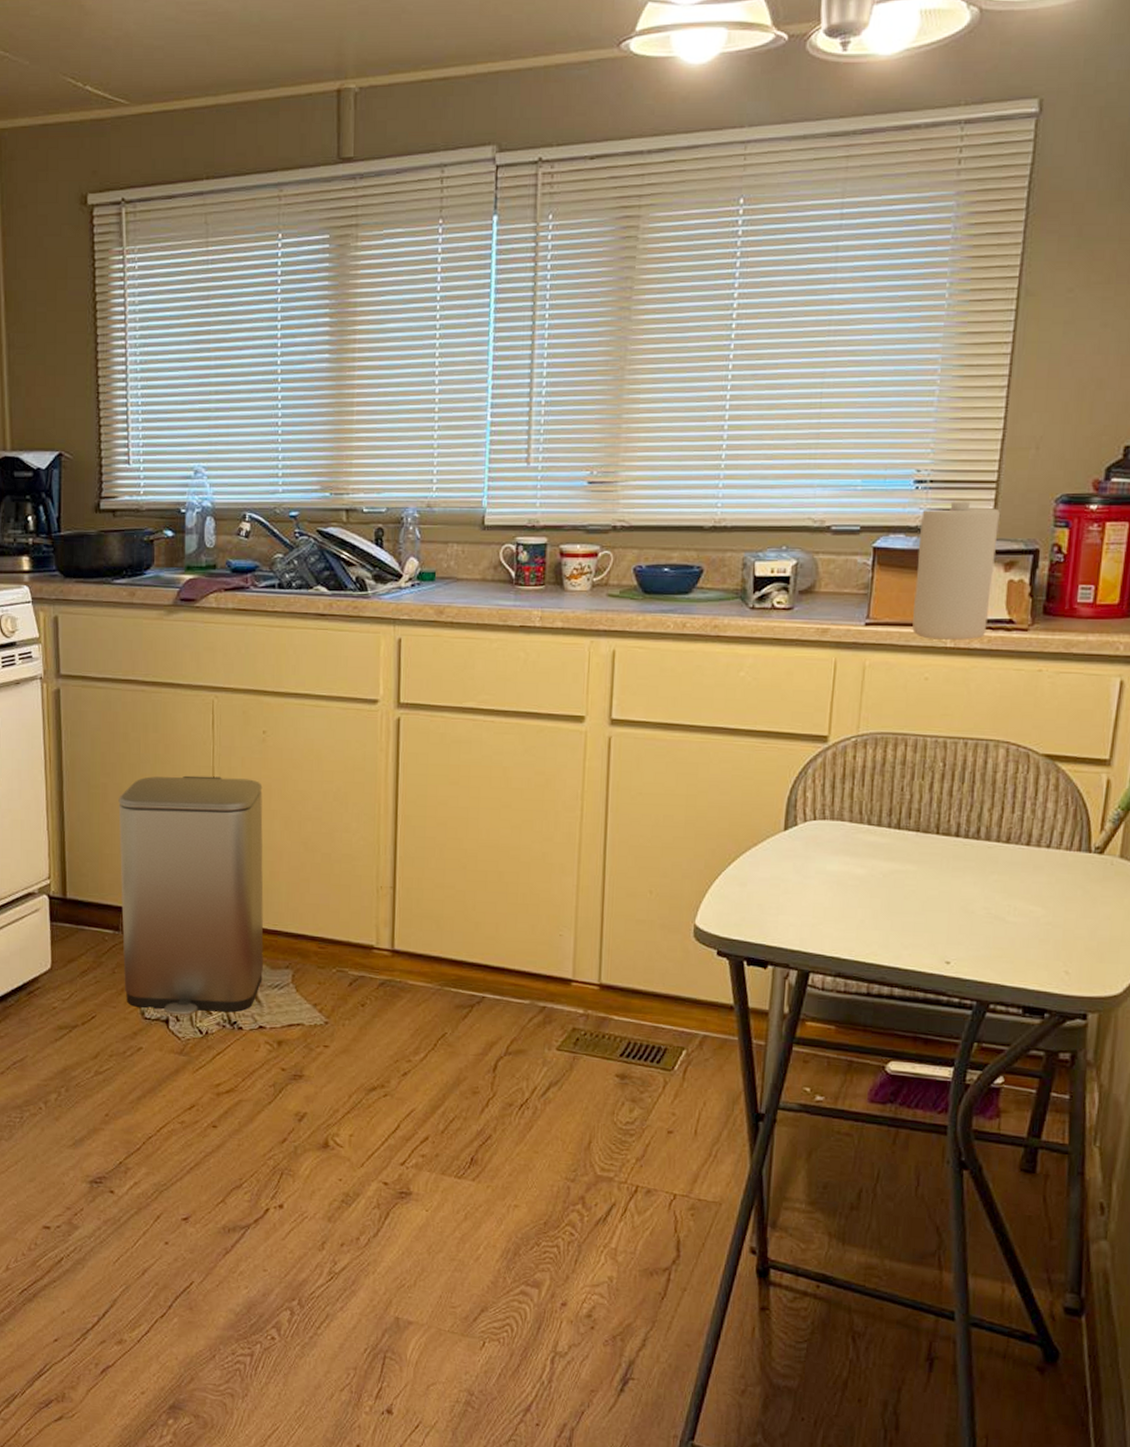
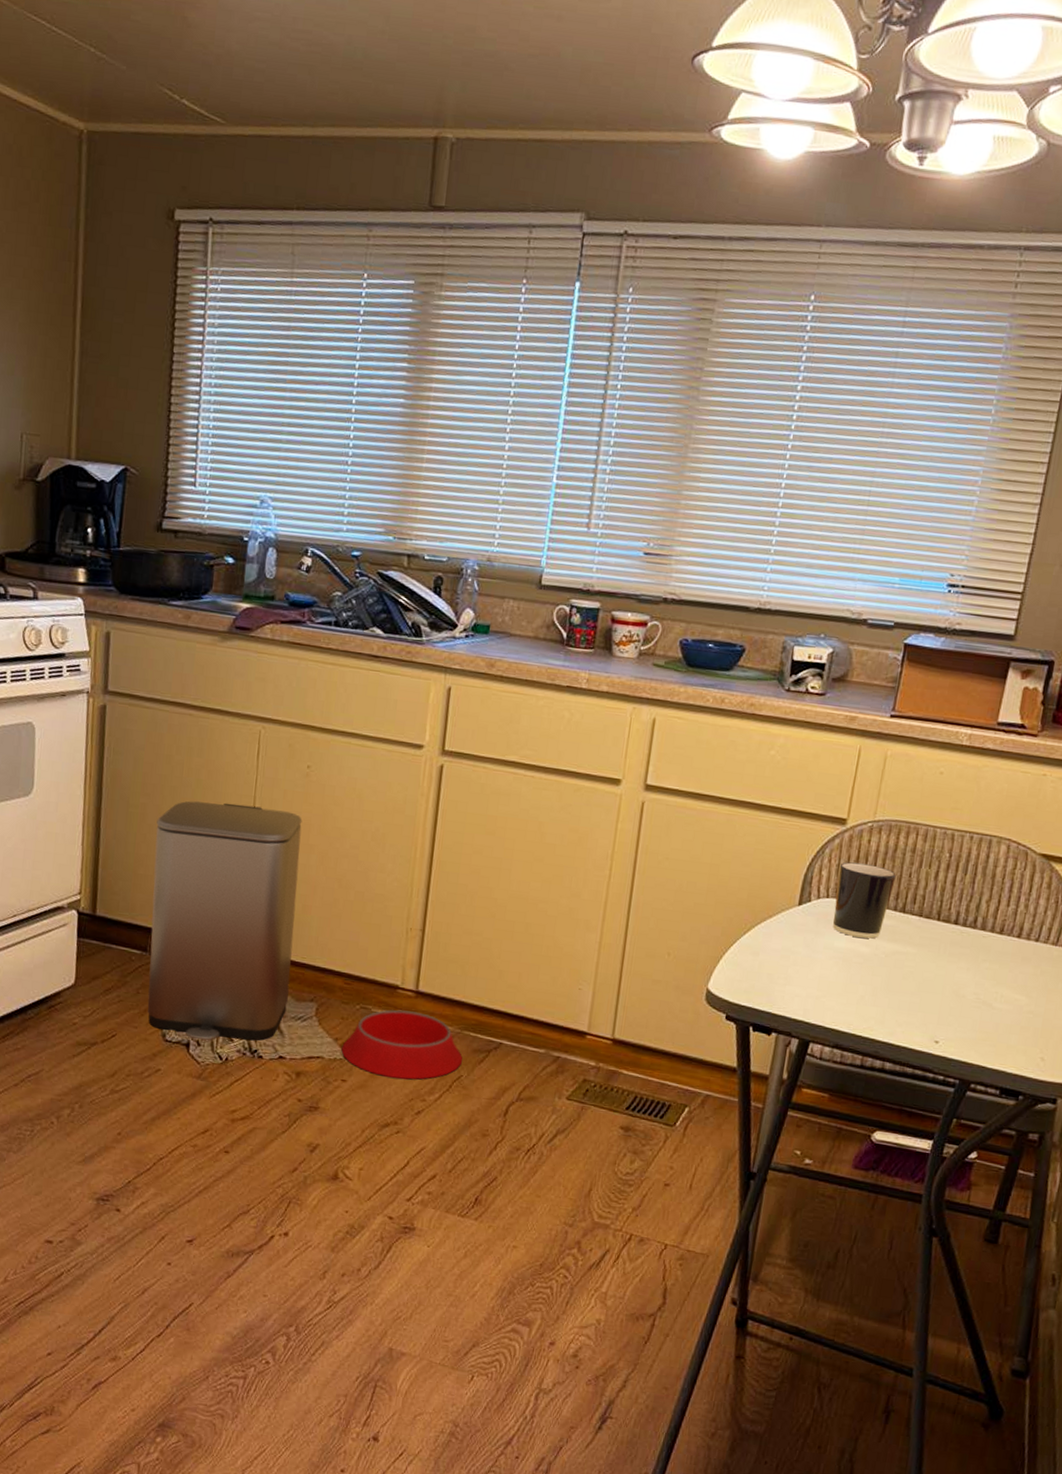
pet bowl: none [321,970,445,1041] -> present [341,1010,463,1080]
mug: none [822,781,887,859] -> present [833,862,896,939]
paper towel holder: present [912,501,1000,640] -> none [933,607,1022,741]

